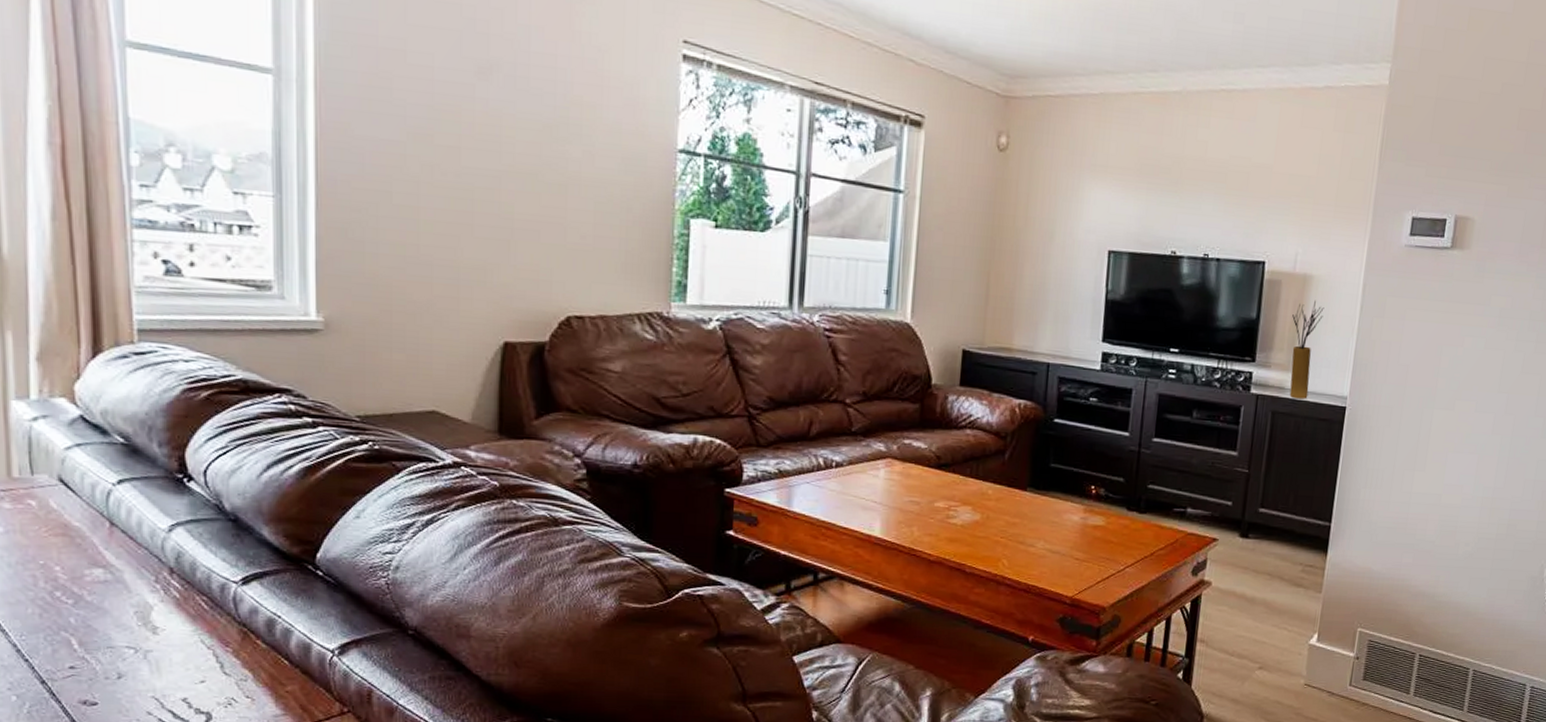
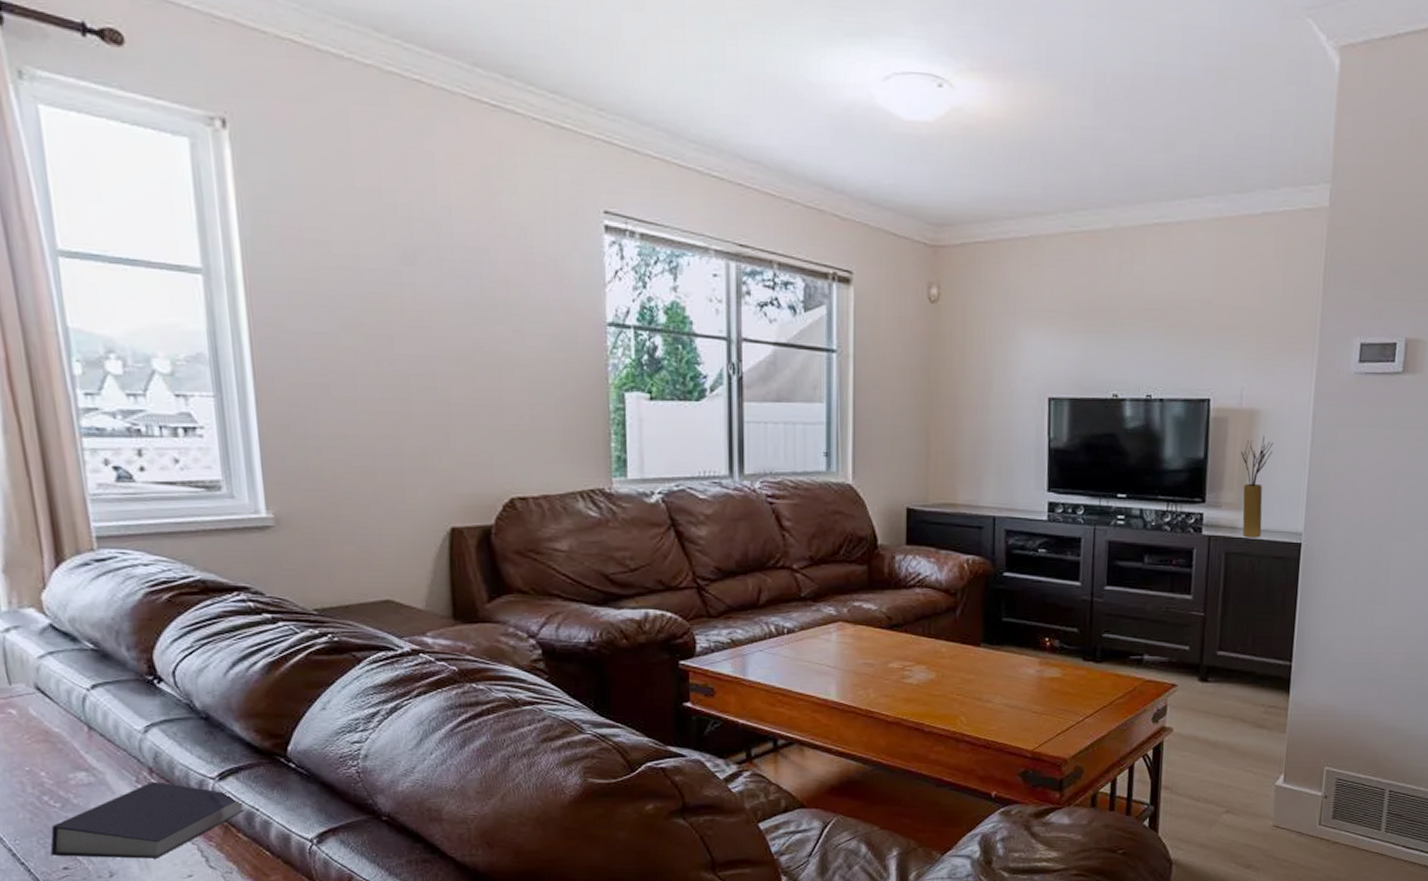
book: none [58,582,266,662] -> present [50,781,244,859]

